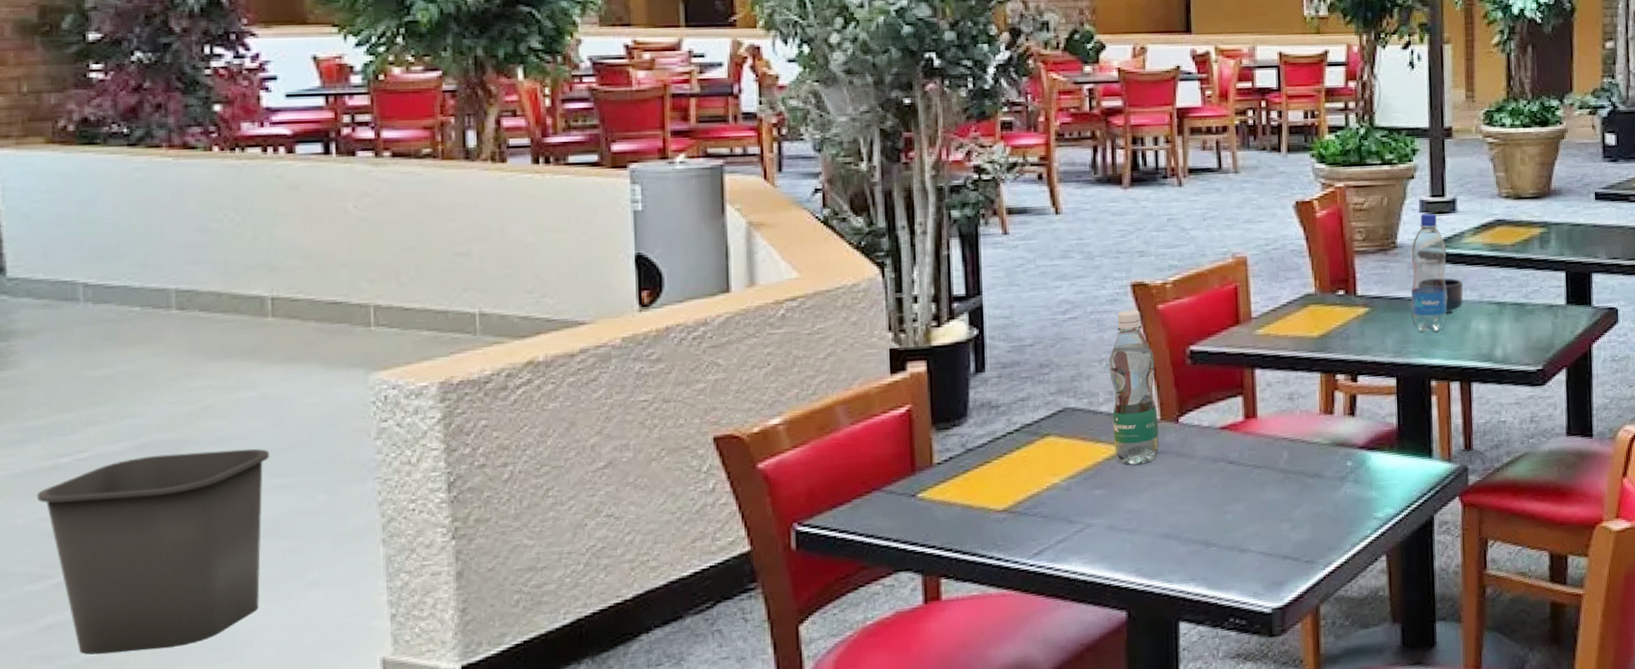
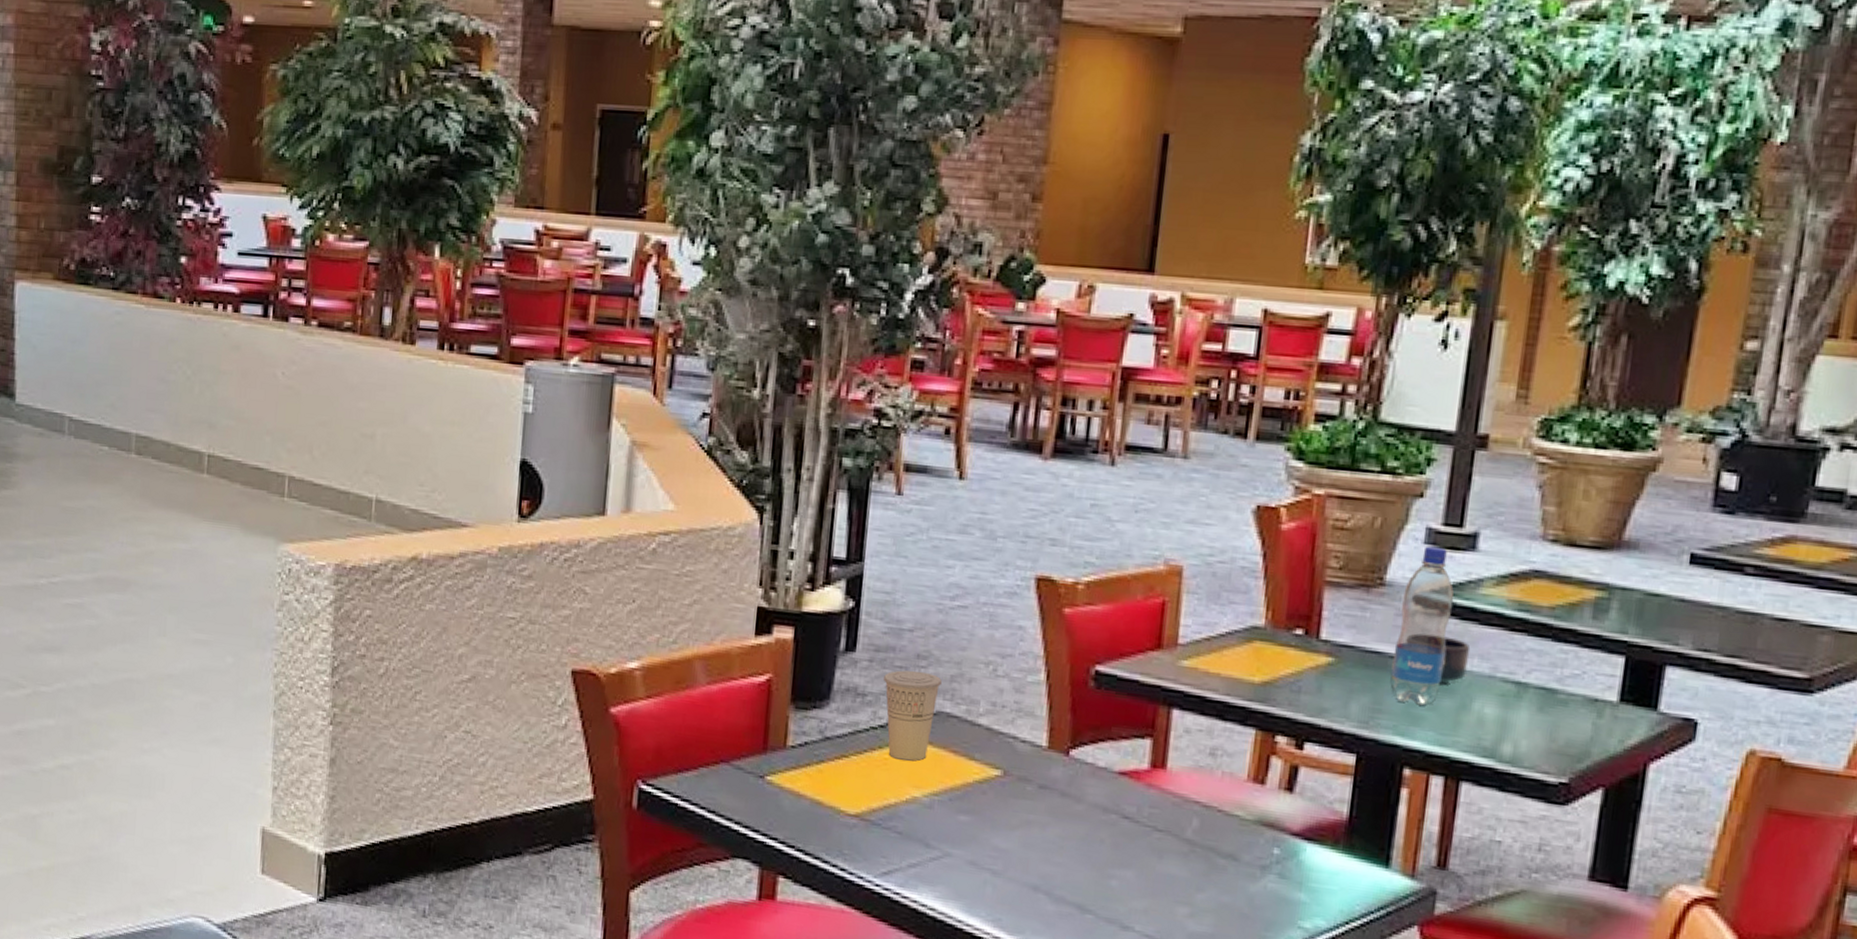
waste bin: present [36,448,270,655] -> none [20,590,194,775]
cup: none [1012,377,1064,456] -> present [883,670,942,762]
bottle: present [1109,310,1159,466] -> none [989,608,1051,797]

